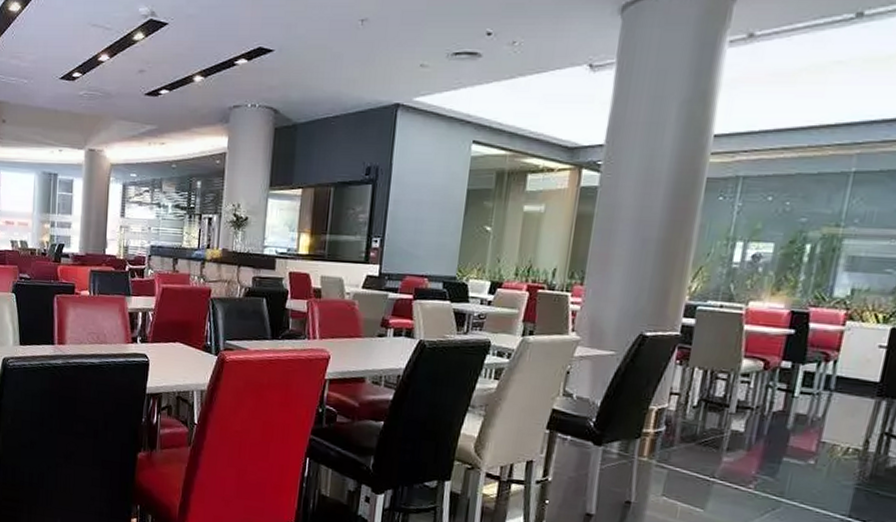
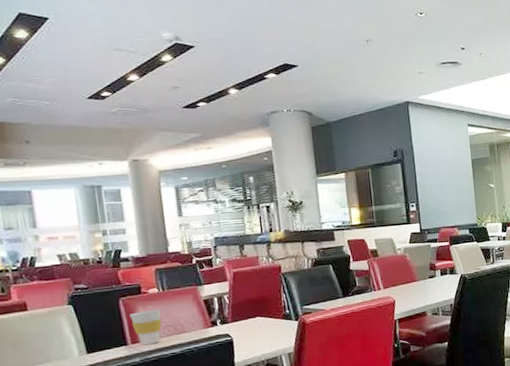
cup: none [60,312,89,349] -> present [129,309,162,346]

